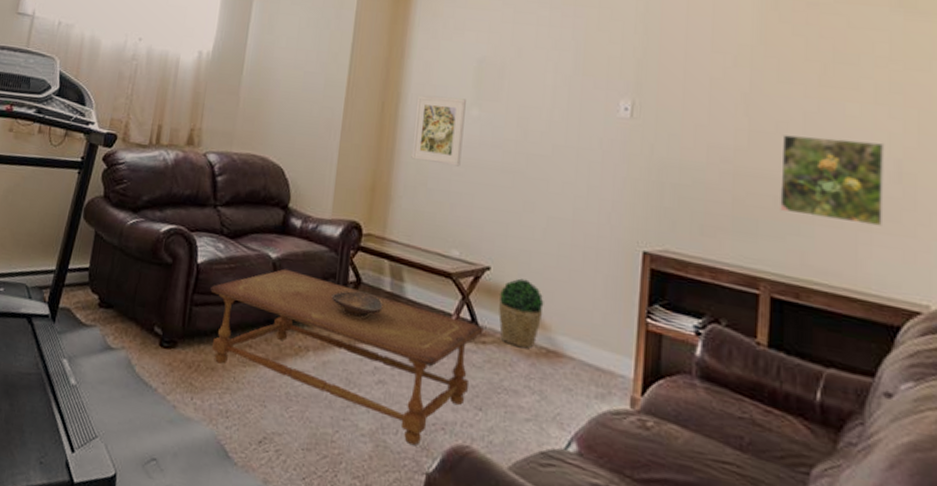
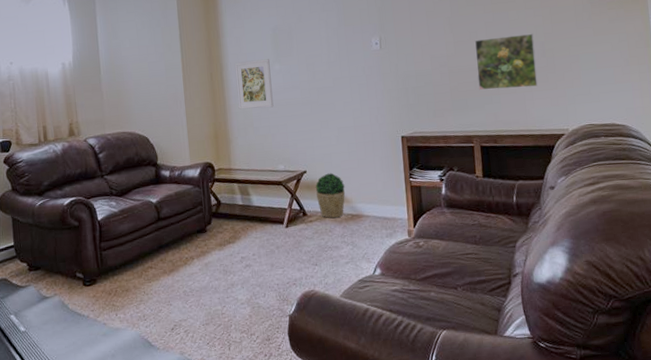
coffee table: present [210,269,484,445] -> none [112,207,309,300]
decorative bowl: present [331,290,384,318] -> none [202,209,239,228]

